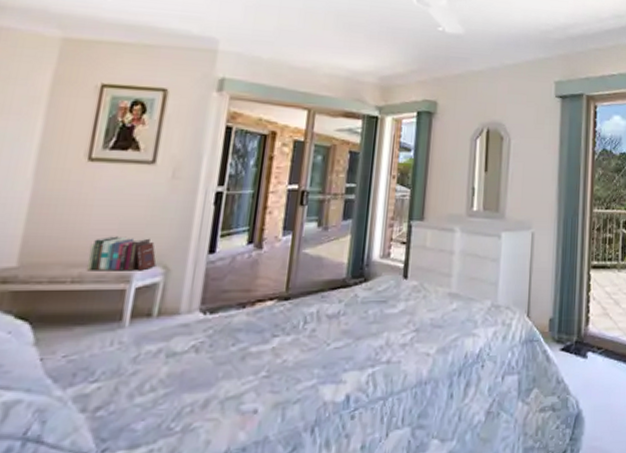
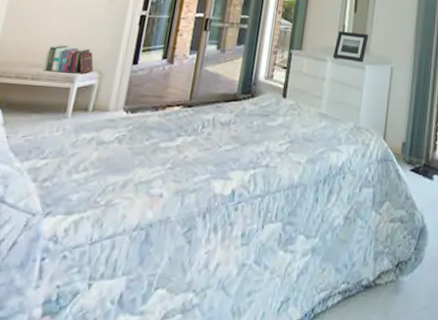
picture frame: none [461,195,504,230] -> present [332,31,369,63]

